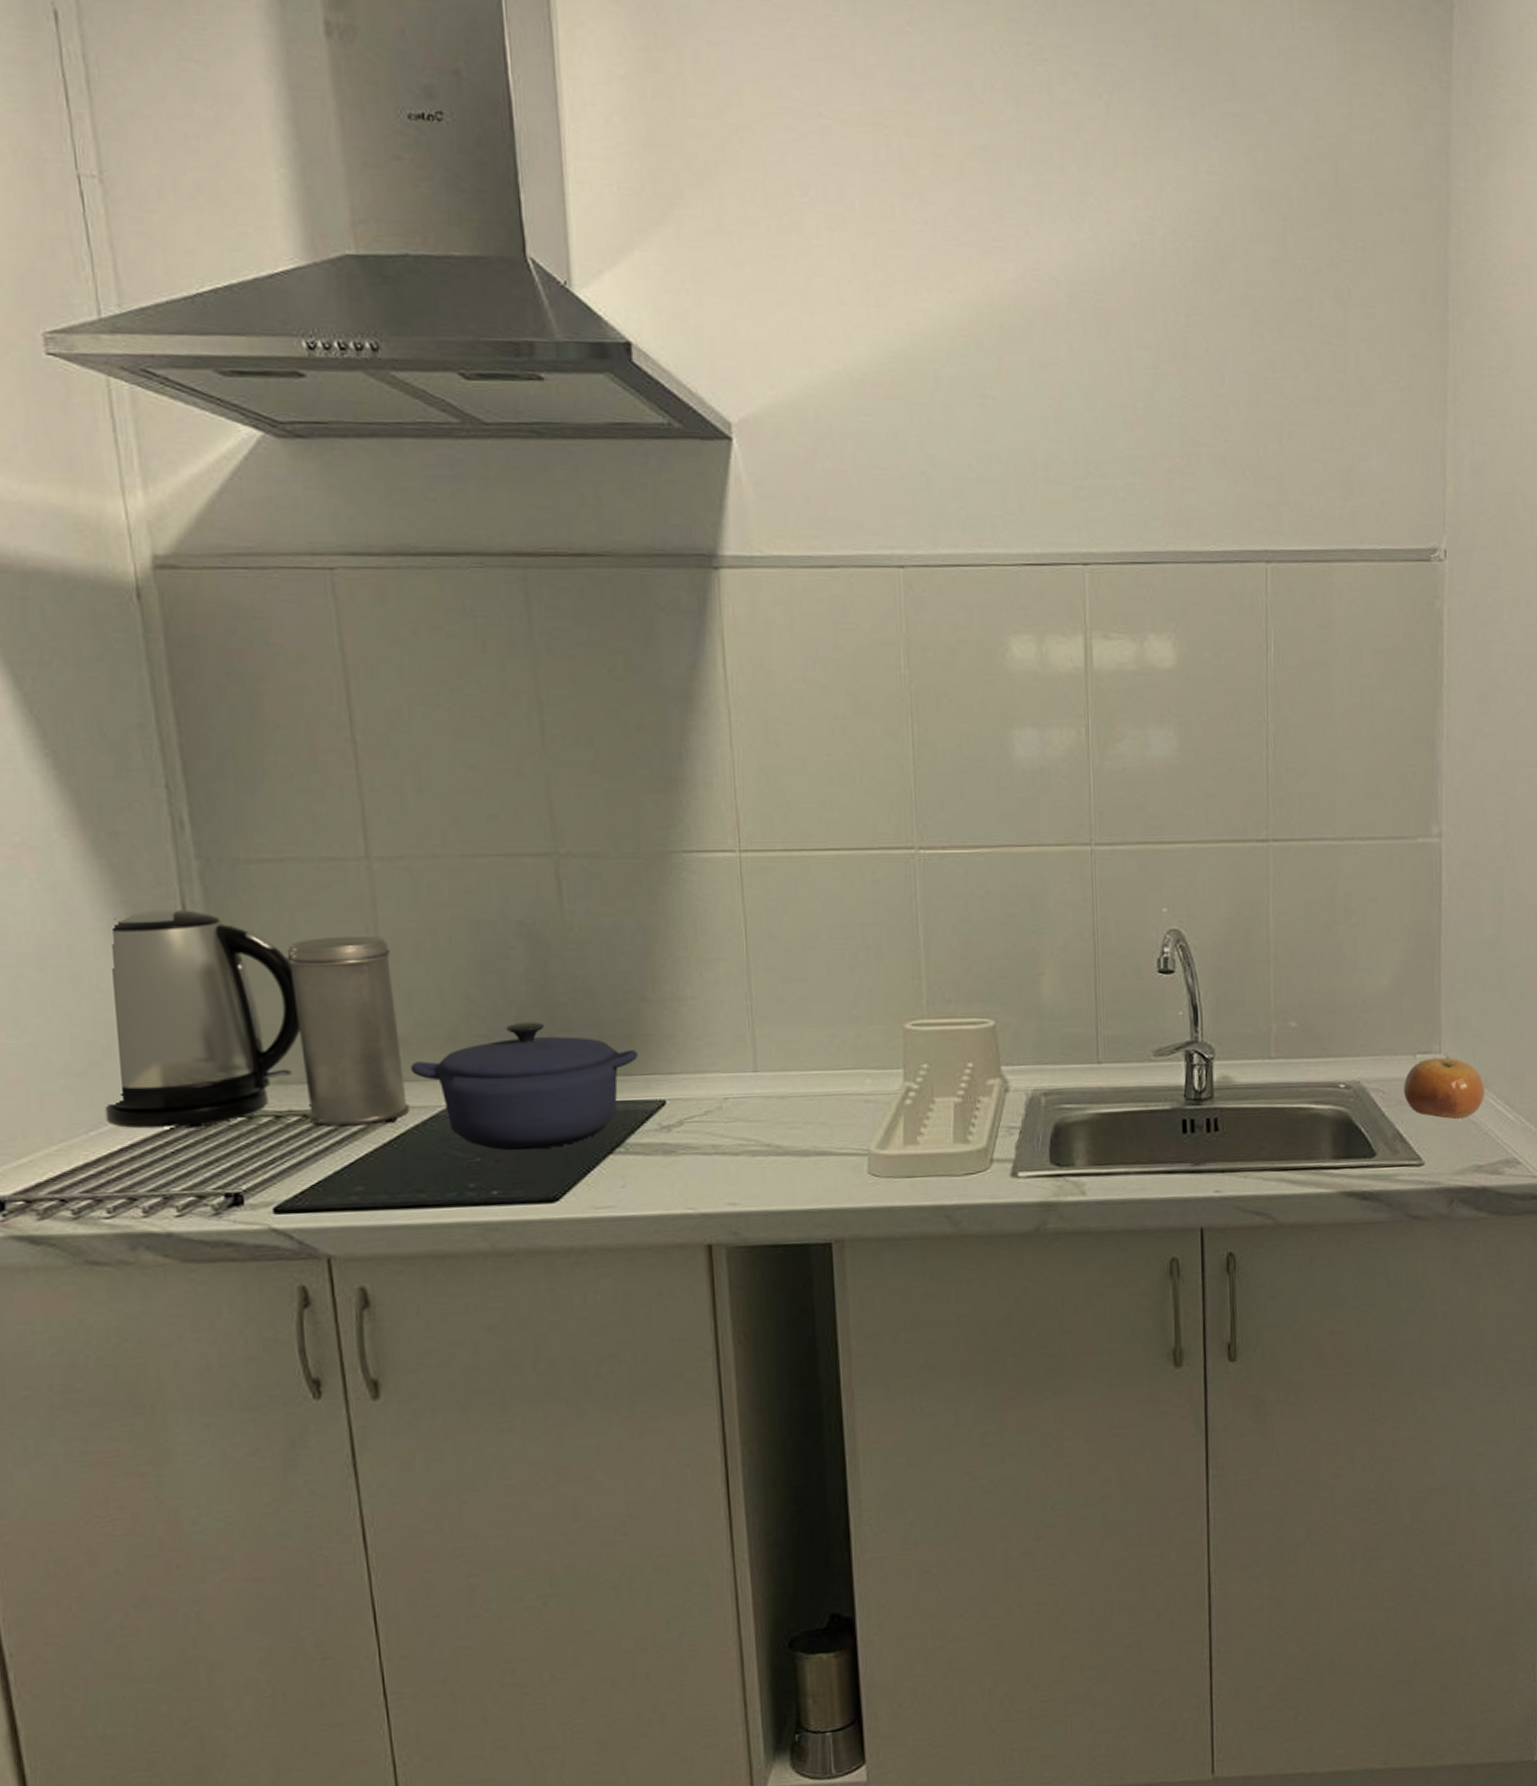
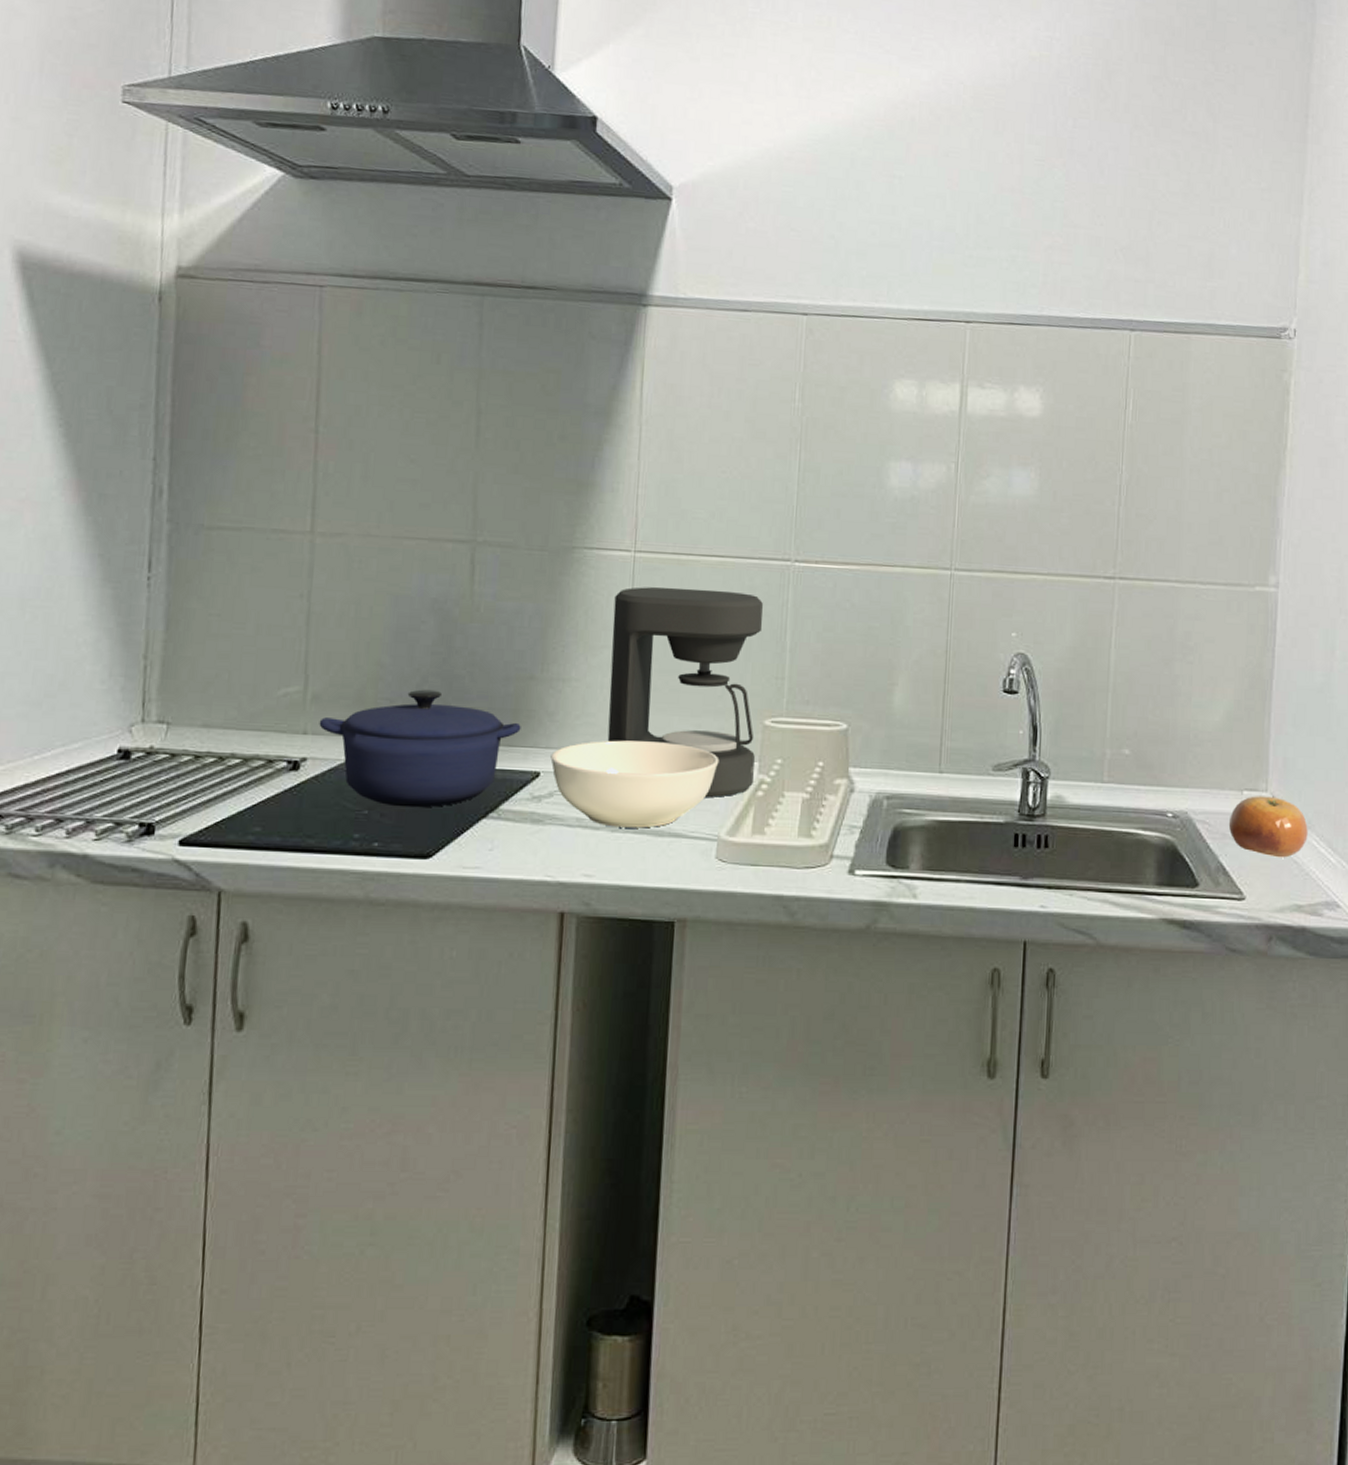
kettle: present [104,910,302,1129] -> none [50,564,233,759]
canister: present [287,935,410,1127] -> none [223,599,318,771]
bowl: none [675,1056,861,1151] -> present [550,740,720,828]
coffee maker: none [723,887,901,1111] -> present [607,587,763,797]

